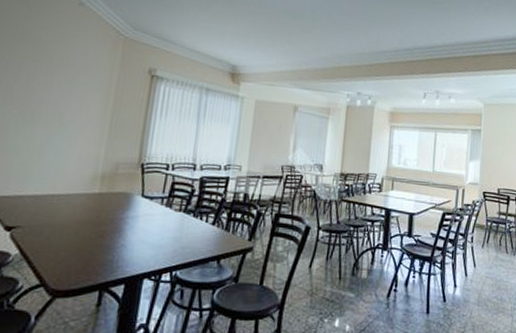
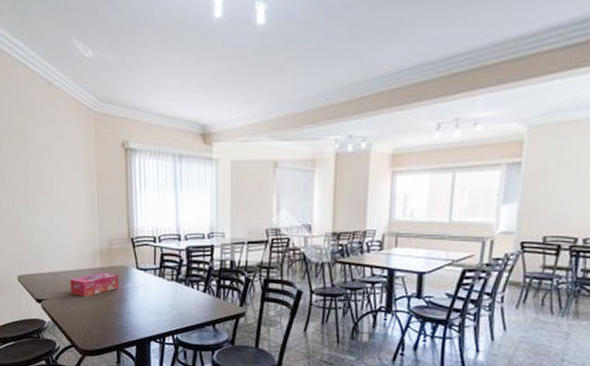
tissue box: none [54,198,119,226] -> present [70,272,120,297]

